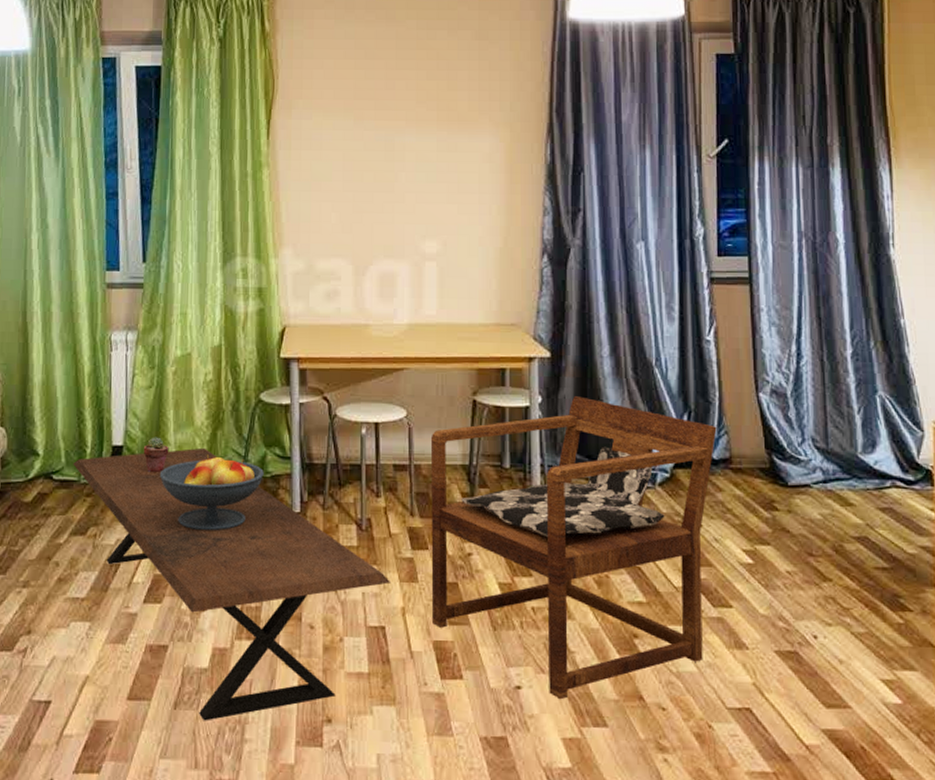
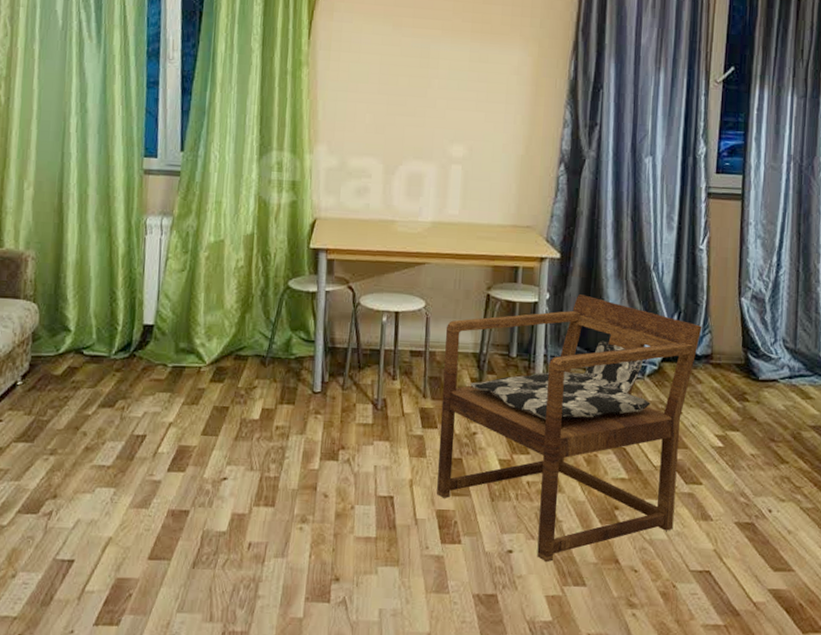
coffee table: present [73,447,390,721] -> none [104,329,401,579]
potted succulent: present [143,437,169,473] -> none [173,317,199,352]
fruit bowl: present [159,454,264,531] -> none [188,336,289,407]

